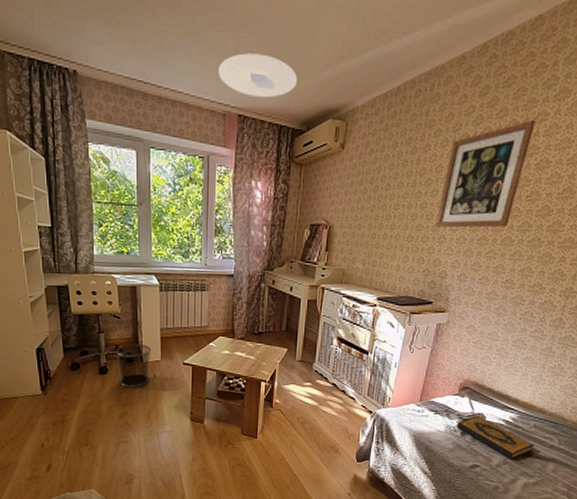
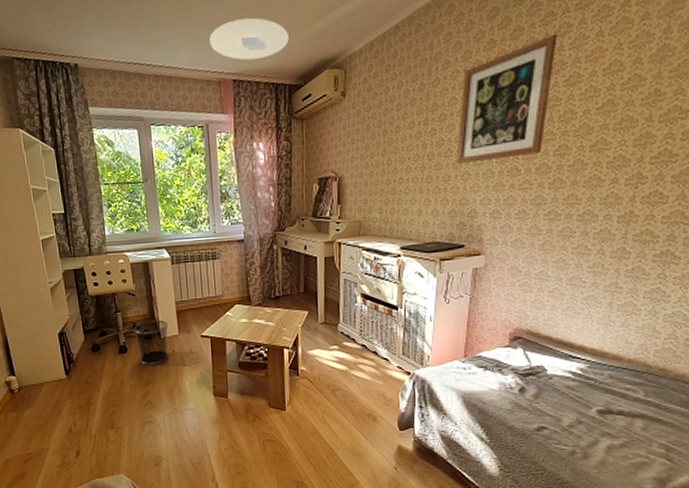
hardback book: present [456,415,535,459] -> none [512,368,614,418]

